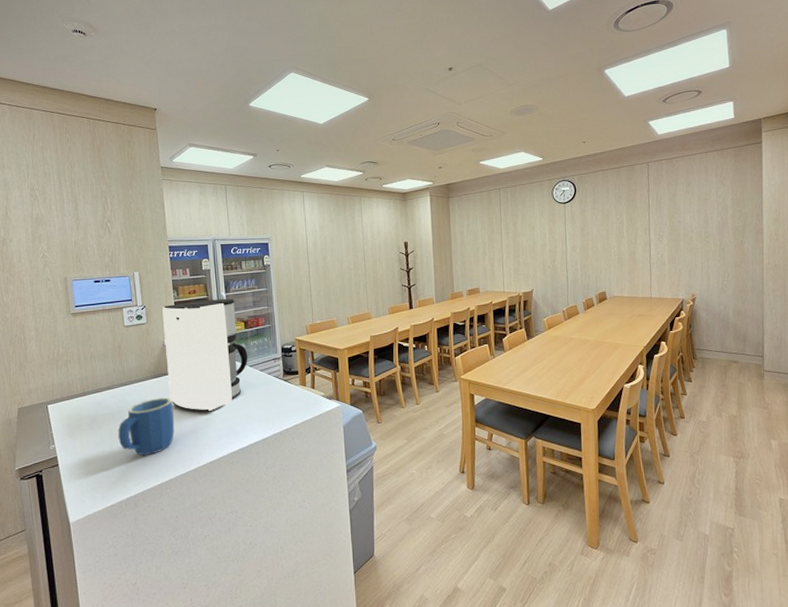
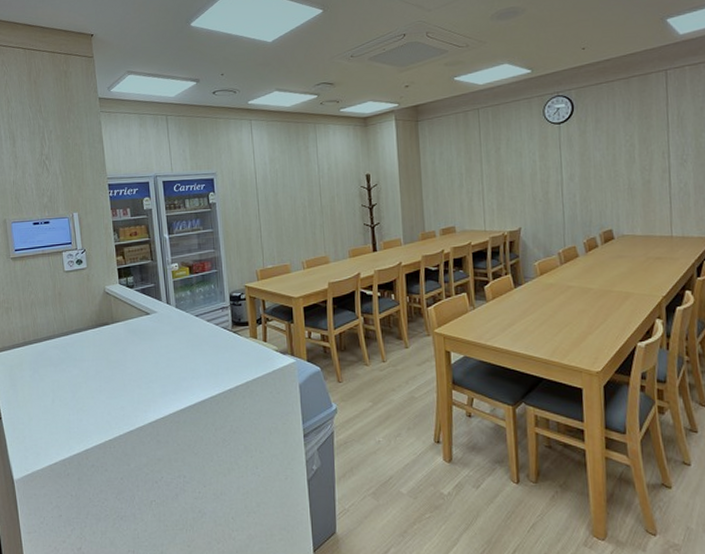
mug: present [118,397,175,456] -> none [60,349,118,412]
coffee maker: present [162,298,248,412] -> none [103,241,194,366]

